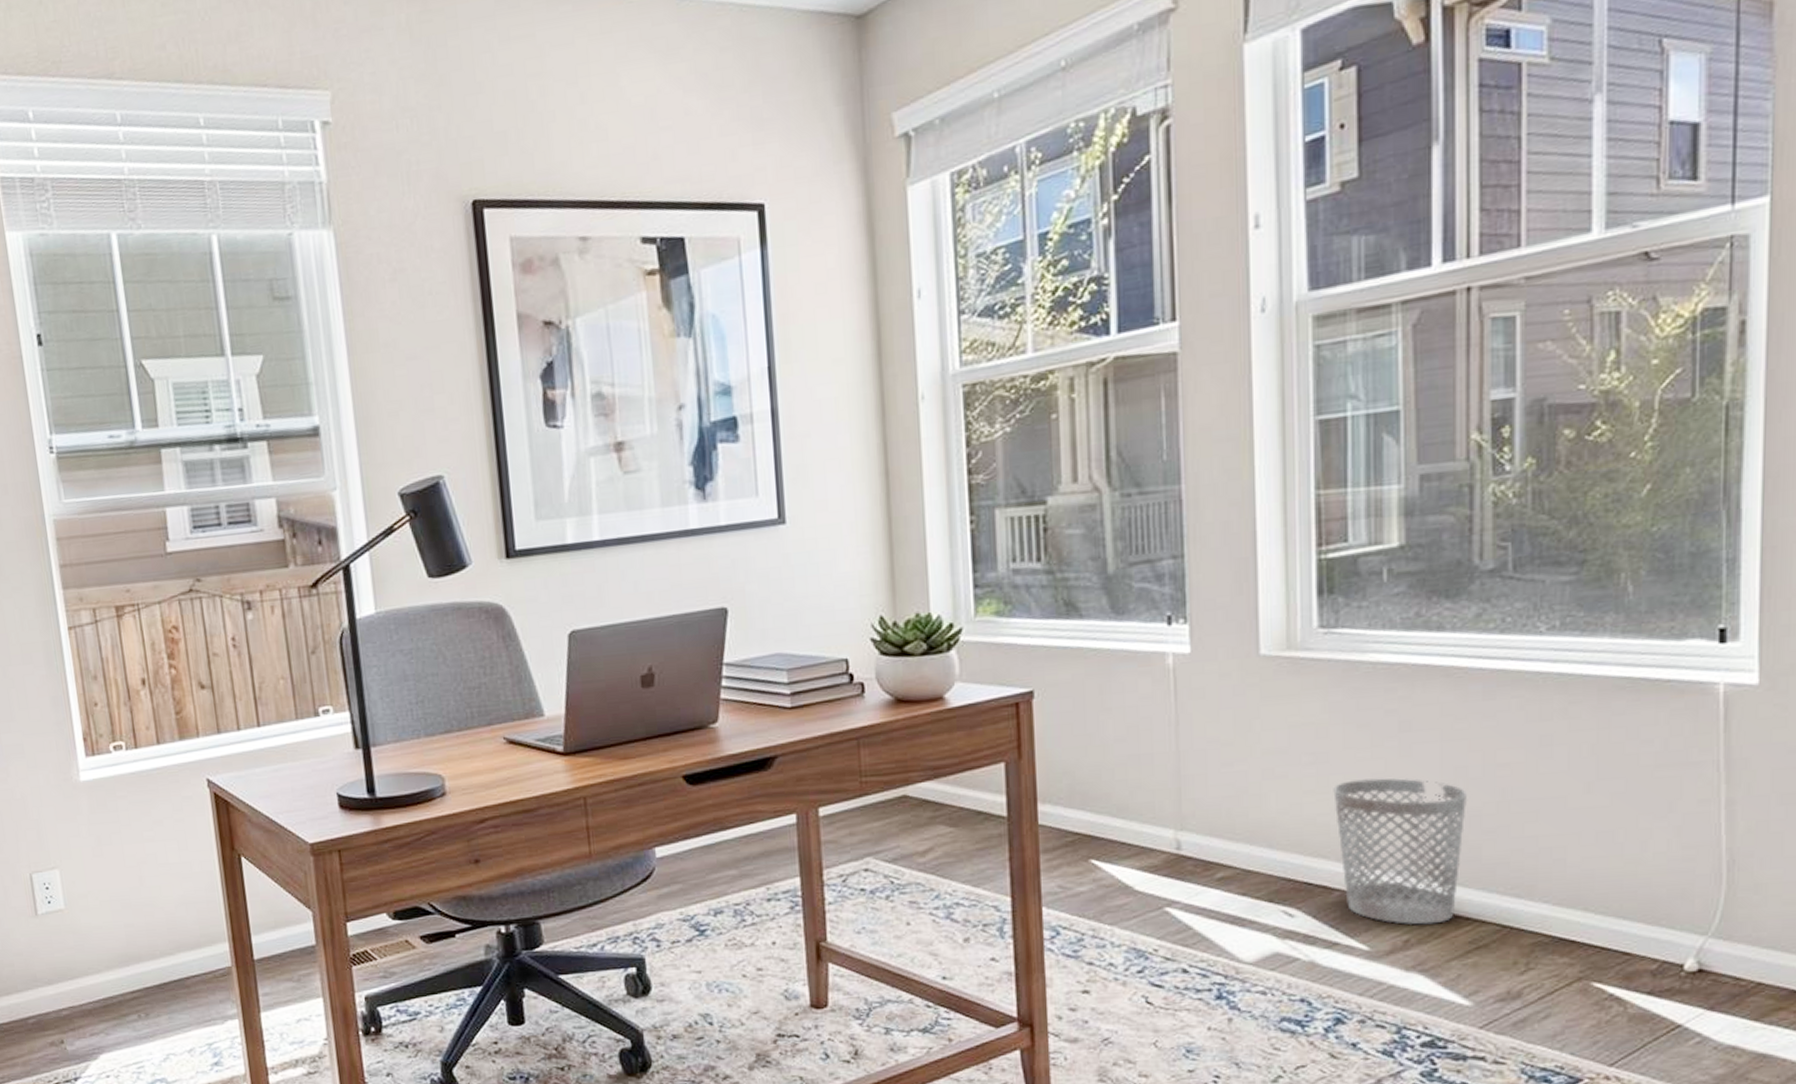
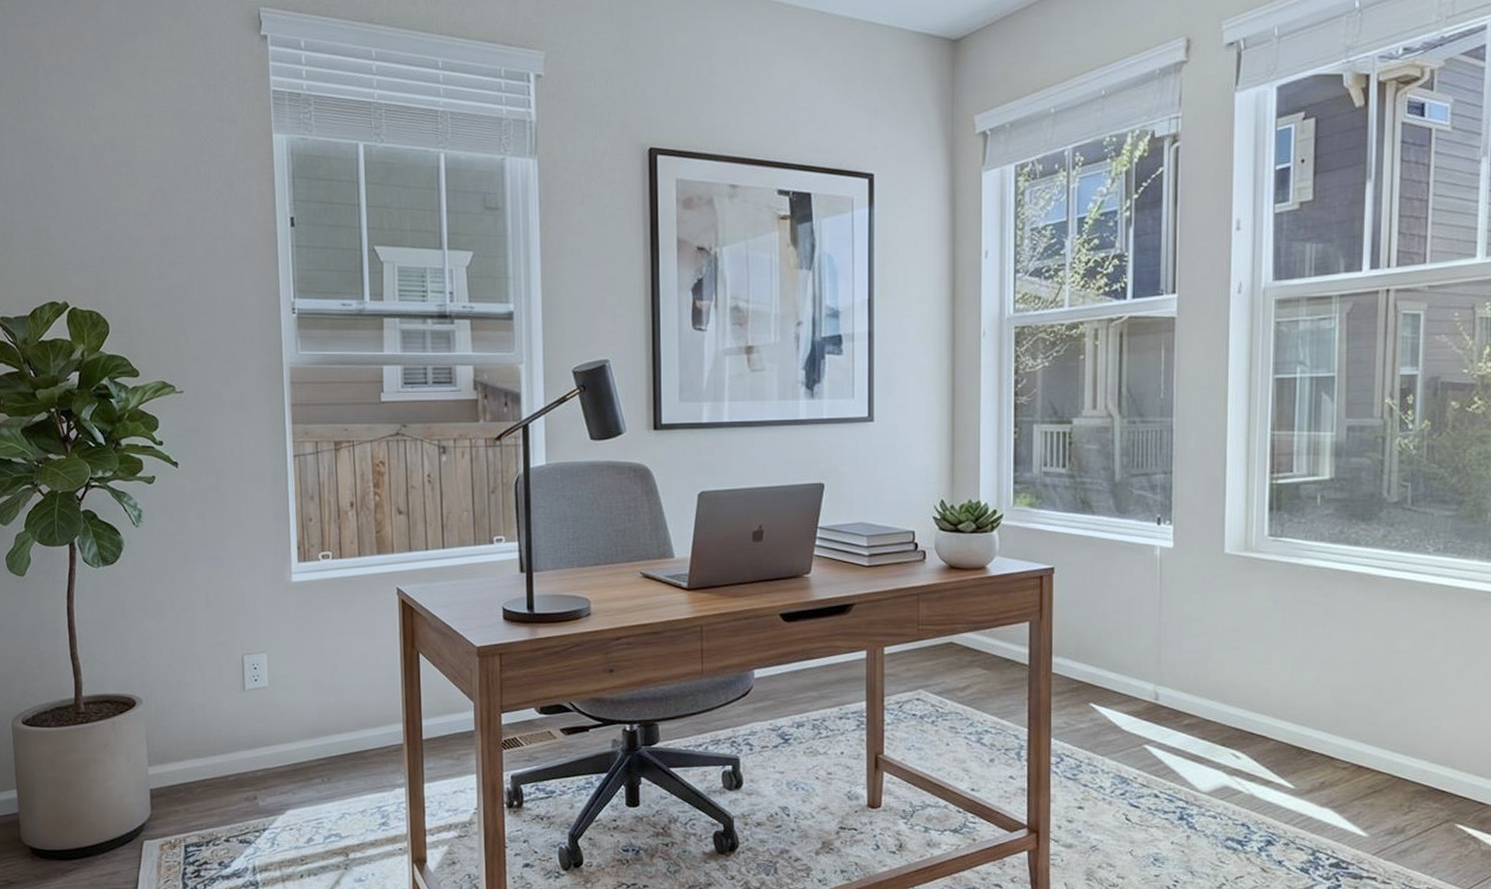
wastebasket: present [1333,778,1466,926] -> none [1273,655,1371,771]

